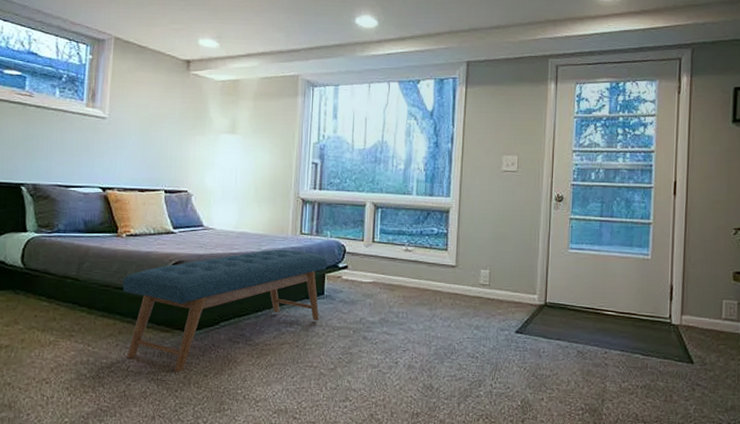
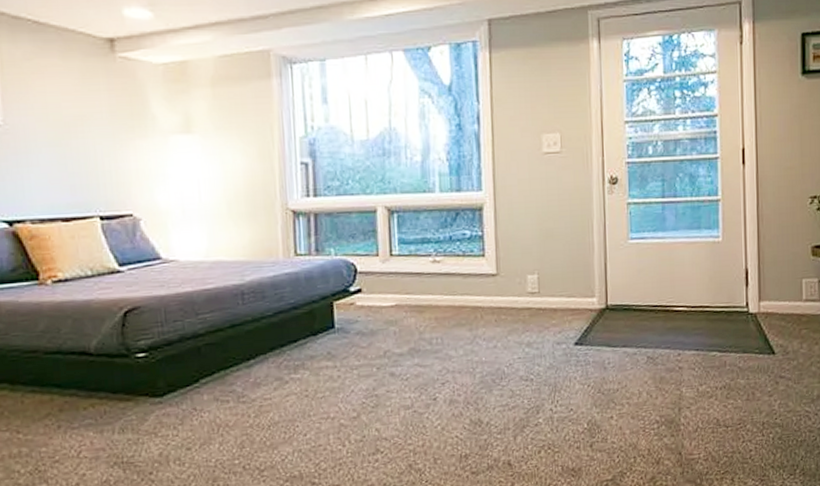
bench: present [122,249,327,371] -> none [55,276,335,449]

